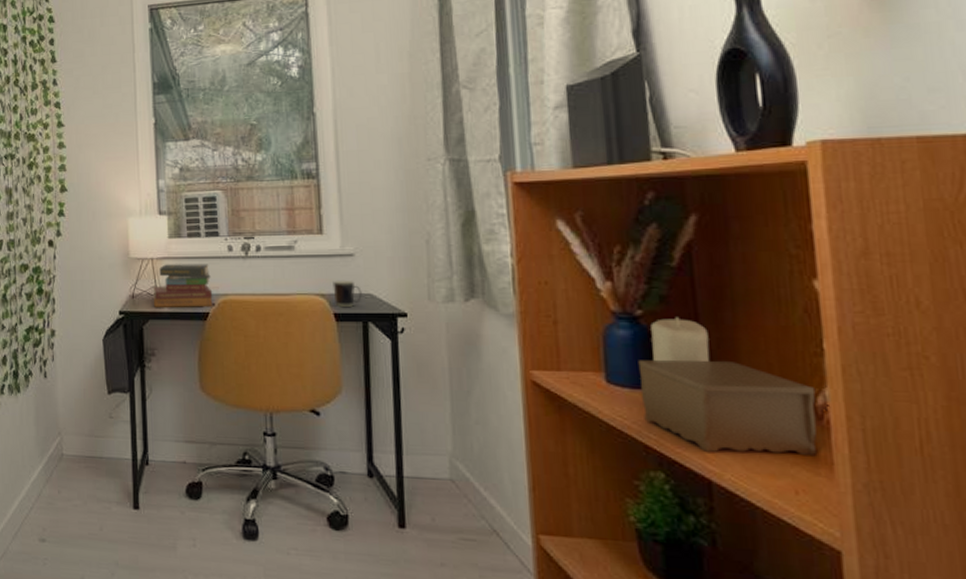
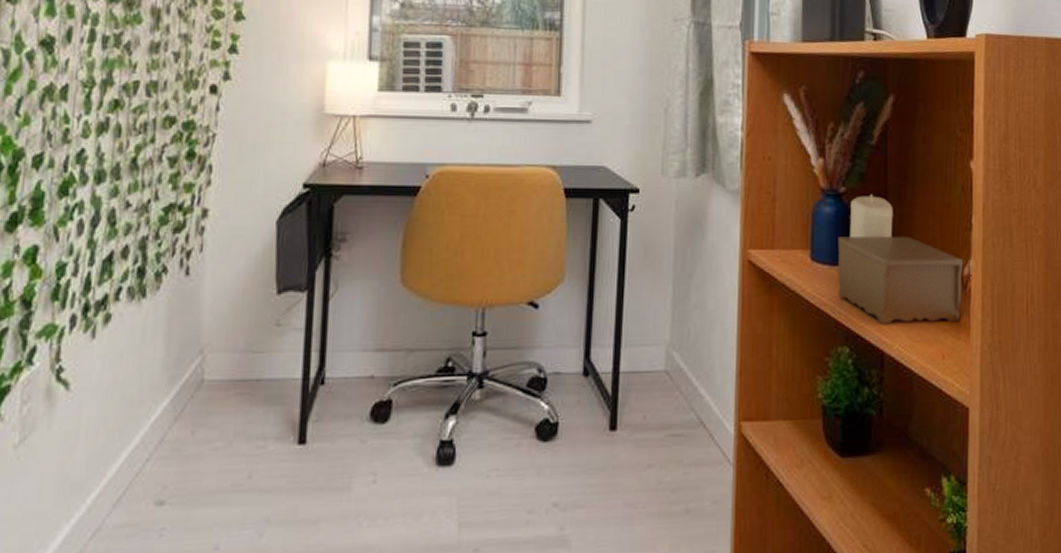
books: present [153,264,213,307] -> none [351,124,428,180]
mug: present [332,280,362,308] -> none [565,150,596,182]

